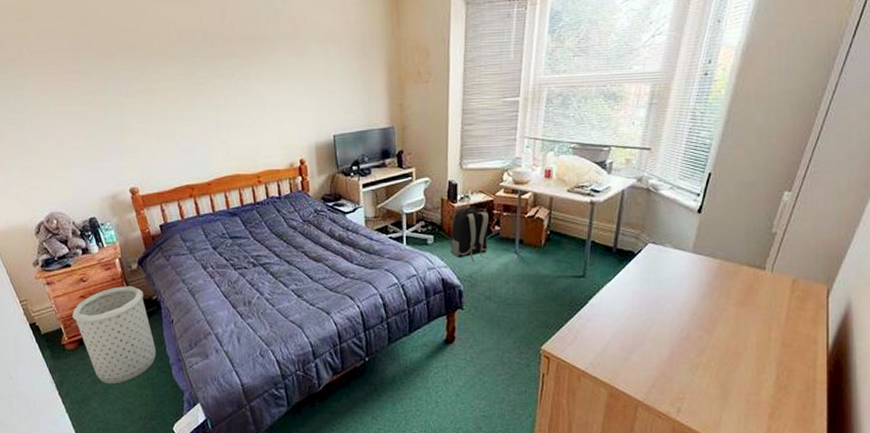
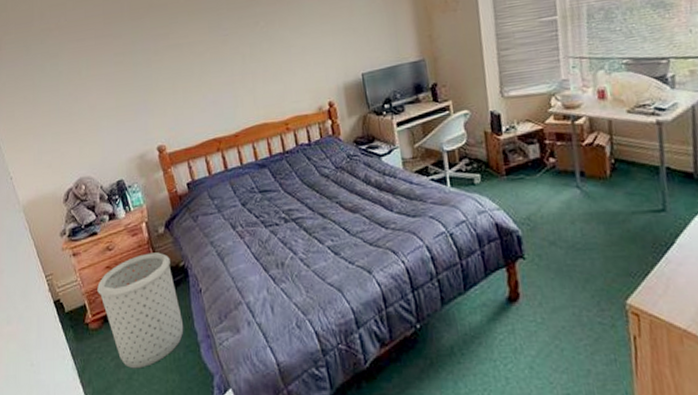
backpack: present [450,207,489,262] -> none [500,138,547,202]

